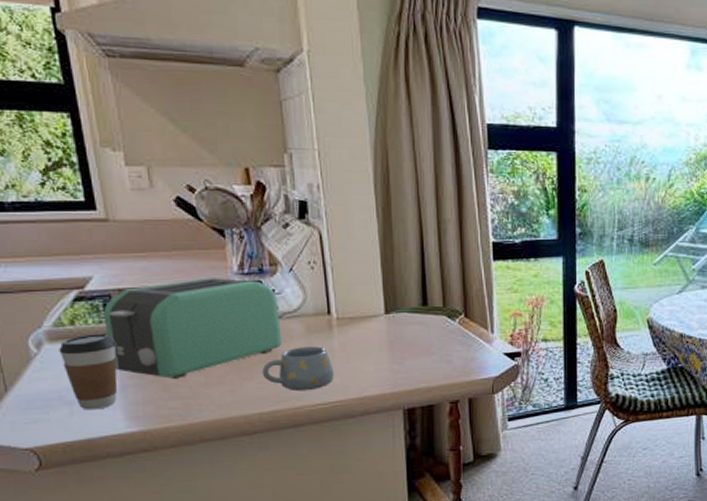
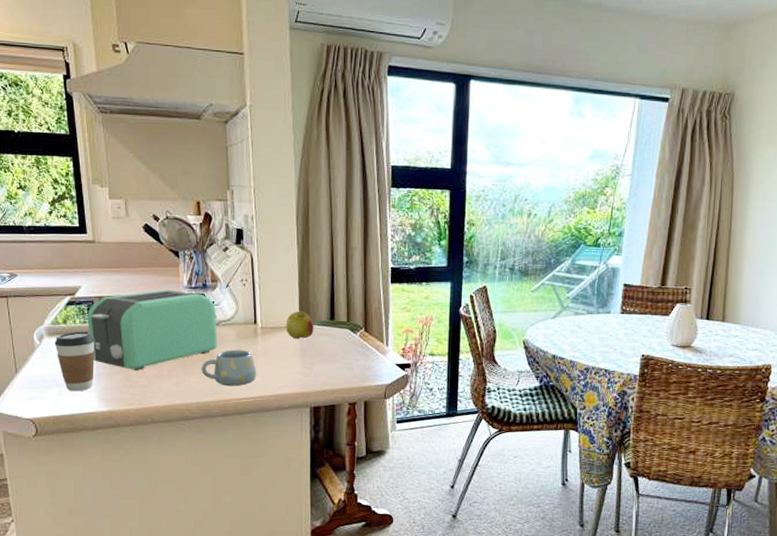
apple: none [368,296,403,331] -> present [286,311,314,340]

